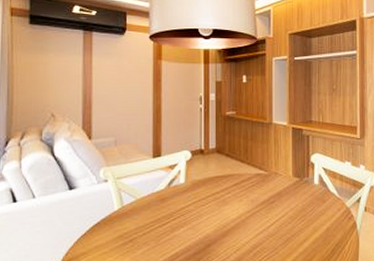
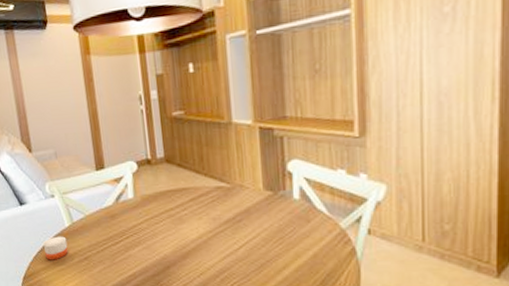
candle: none [88,219,114,244] -> present [44,236,68,260]

